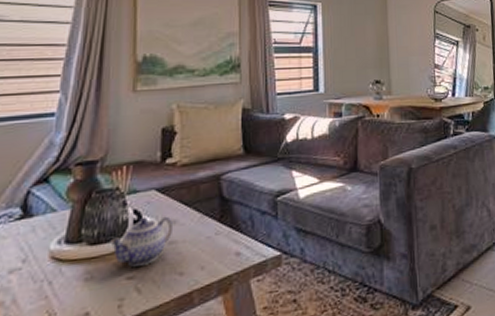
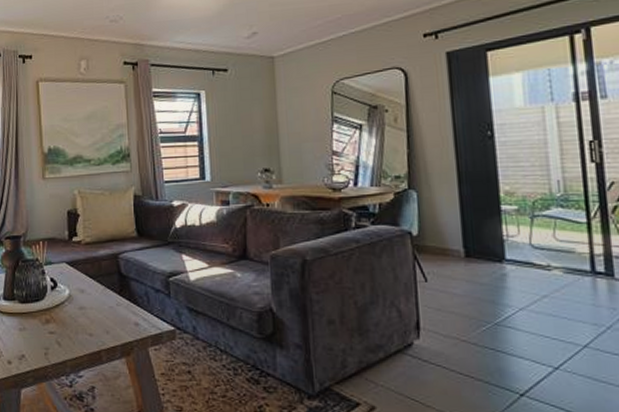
teapot: present [110,216,174,267] -> none [35,286,83,324]

